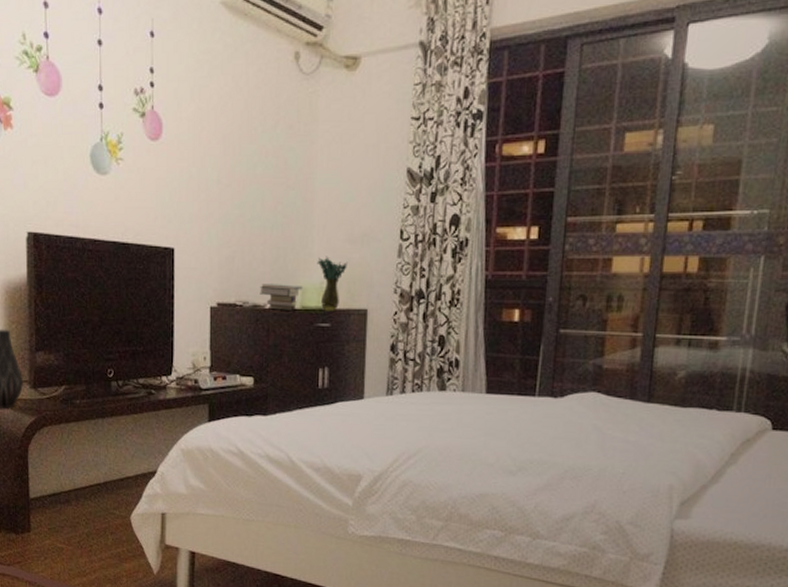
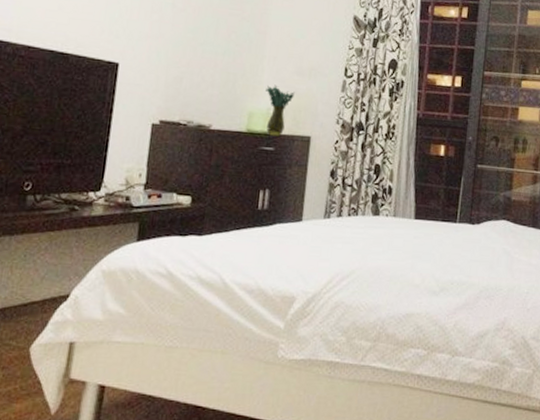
books: present [260,283,303,311] -> none [205,105,250,133]

